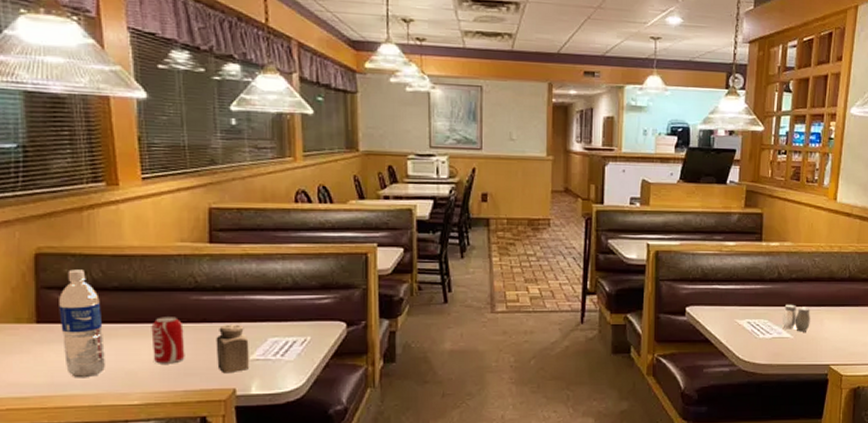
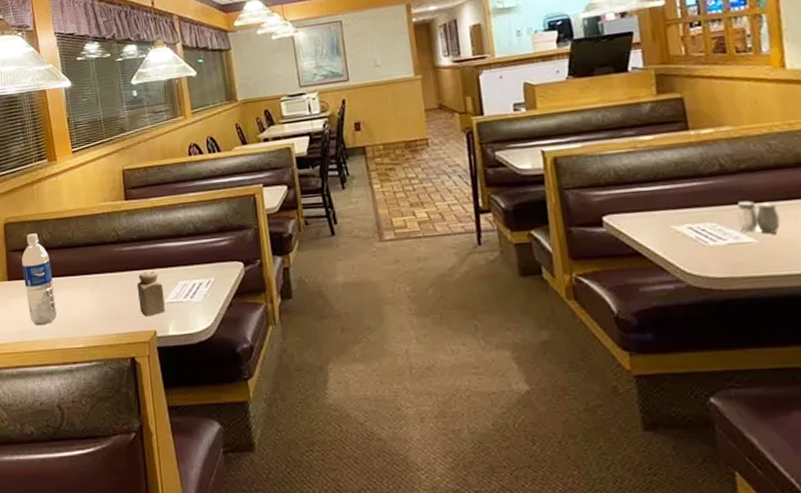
beverage can: present [151,317,185,364] -> none [87,267,115,311]

